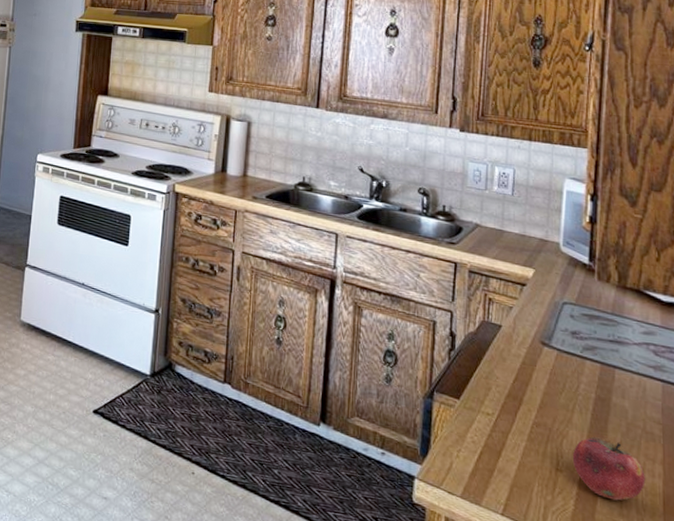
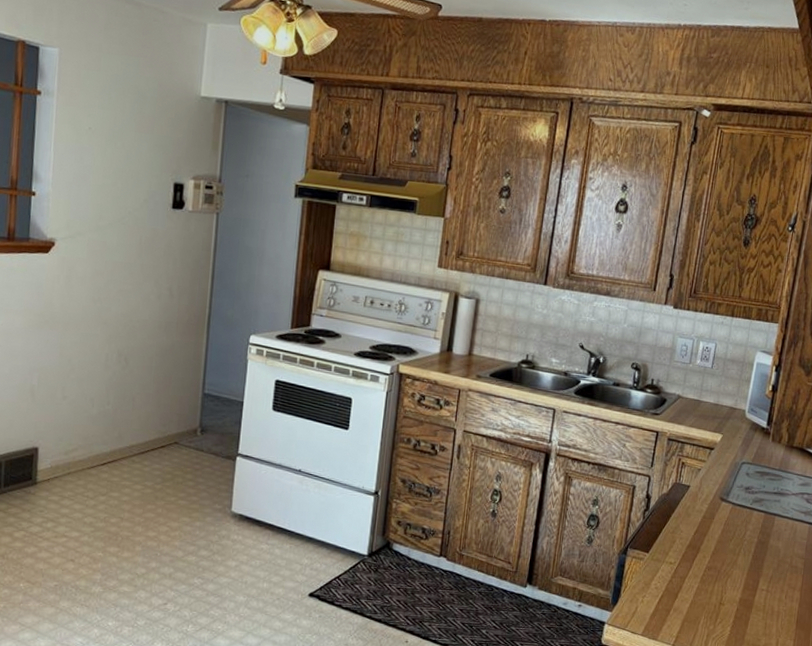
fruit: present [572,436,646,501] -> none [733,574,787,624]

